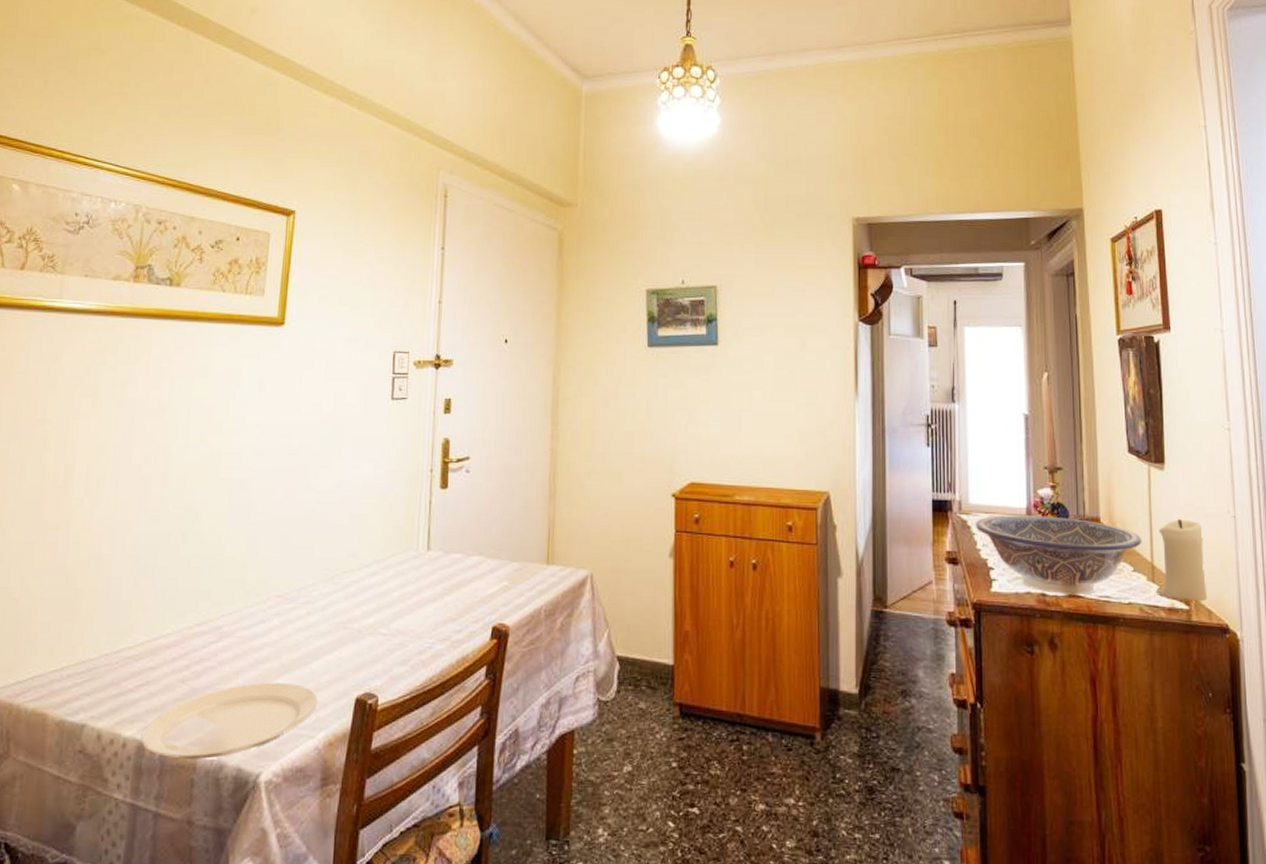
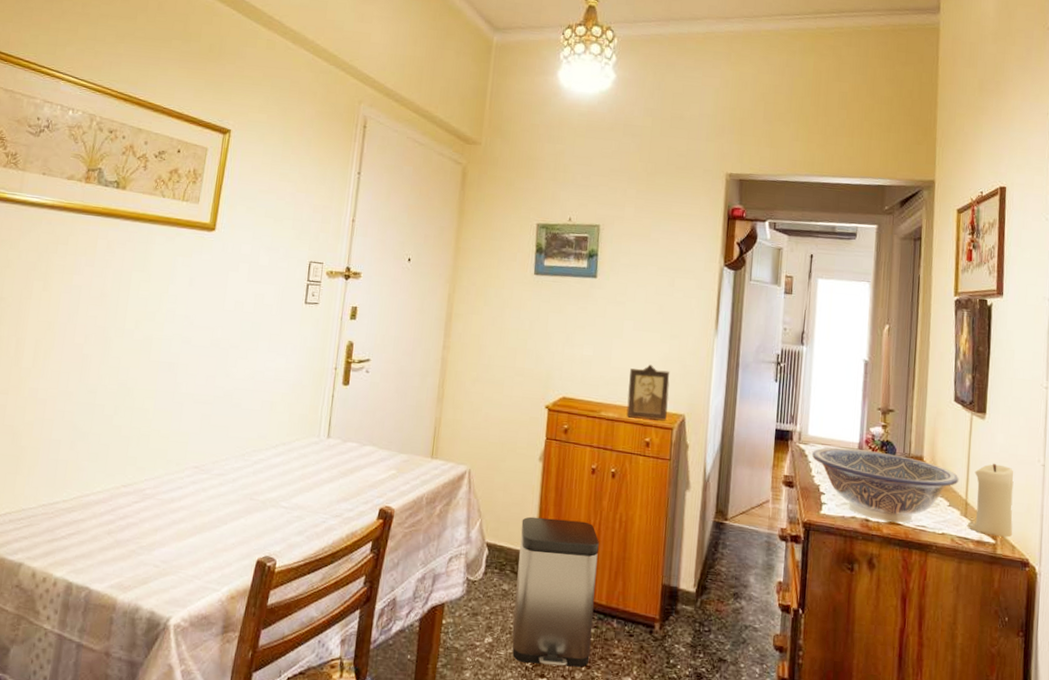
plate: present [141,682,318,759] -> none [69,540,224,602]
pedal bin: none [654,622,745,793] -> present [512,516,599,668]
photo frame: none [763,438,809,501] -> present [626,364,670,421]

